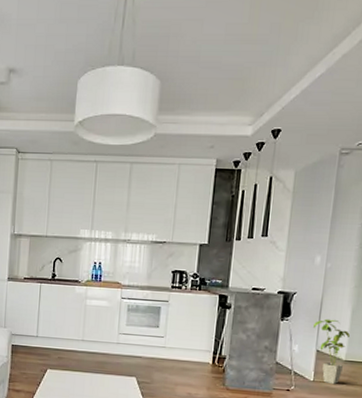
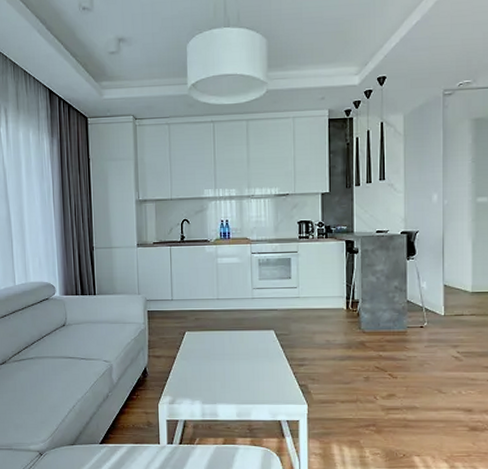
house plant: present [312,319,350,385] -> none [437,253,473,317]

